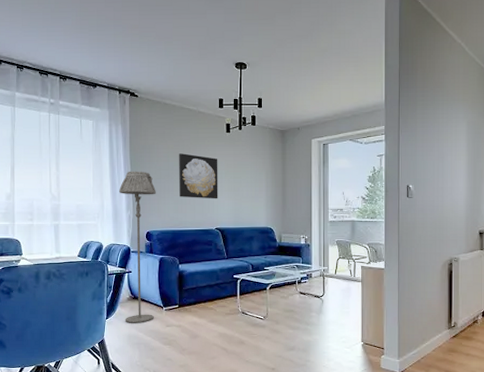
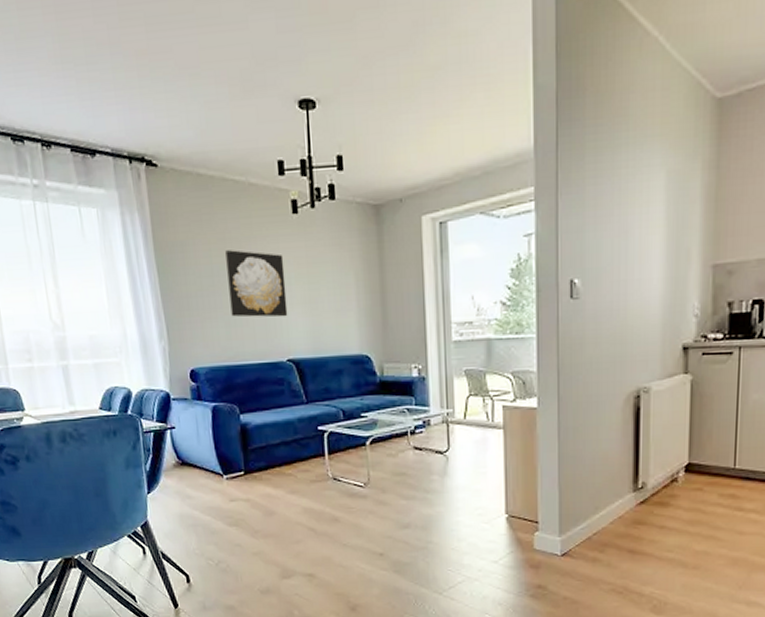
floor lamp: present [119,171,156,323] -> none [145,280,212,499]

